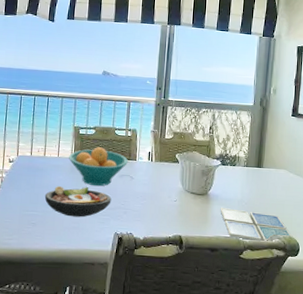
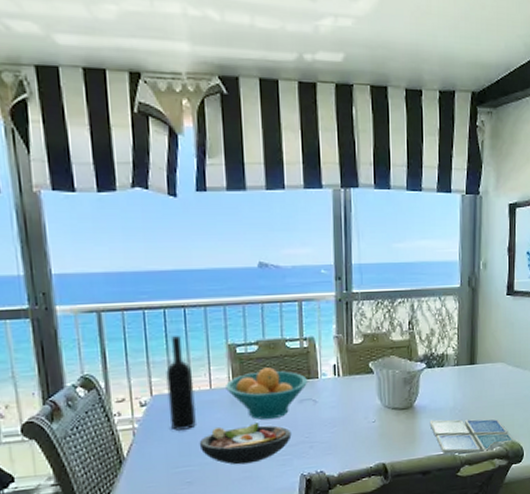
wine bottle: none [27,116,48,184] -> present [165,336,197,431]

